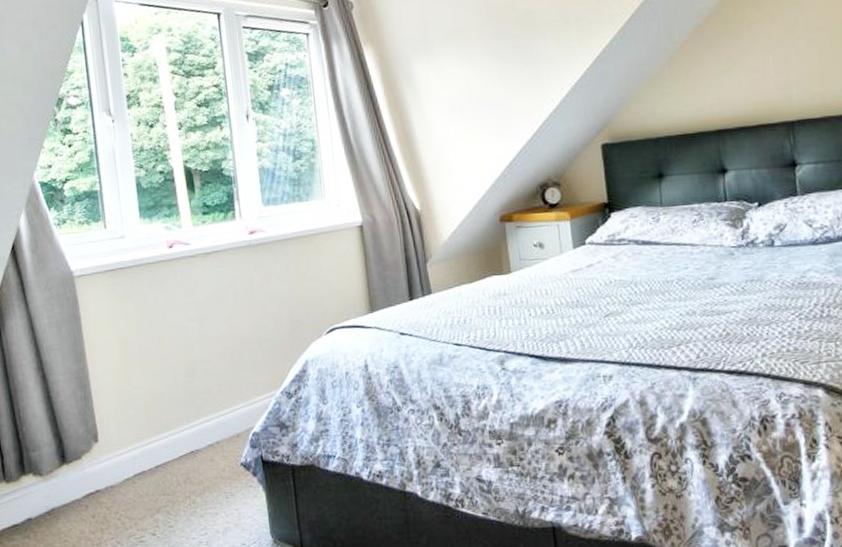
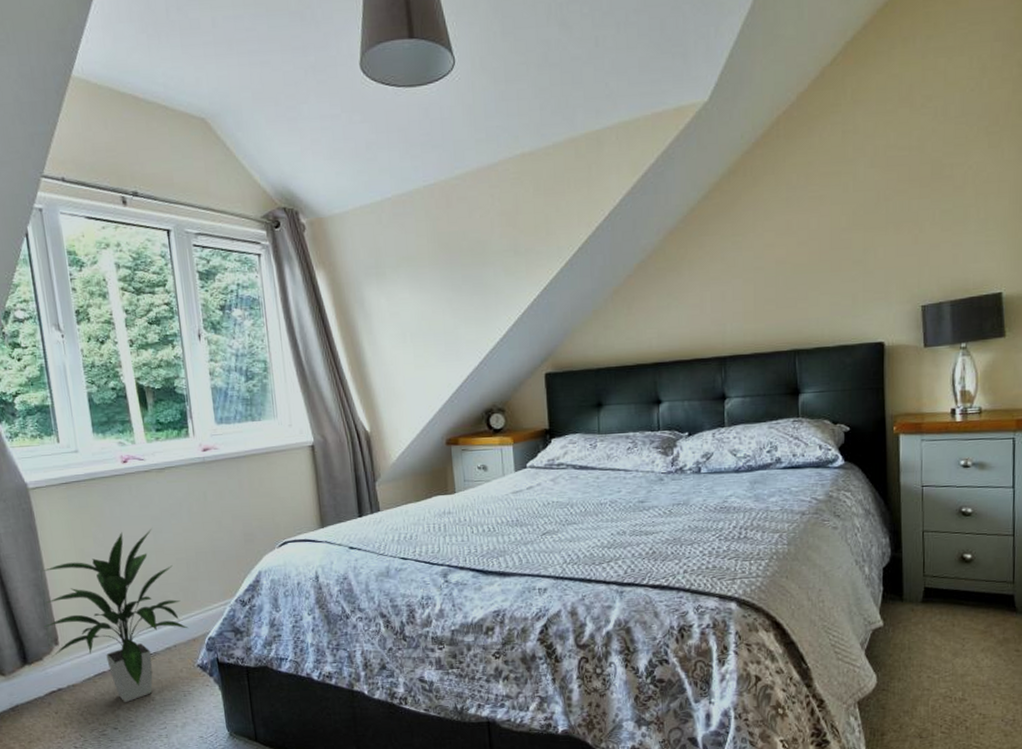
indoor plant: none [83,316,232,505] -> present [41,528,189,702]

